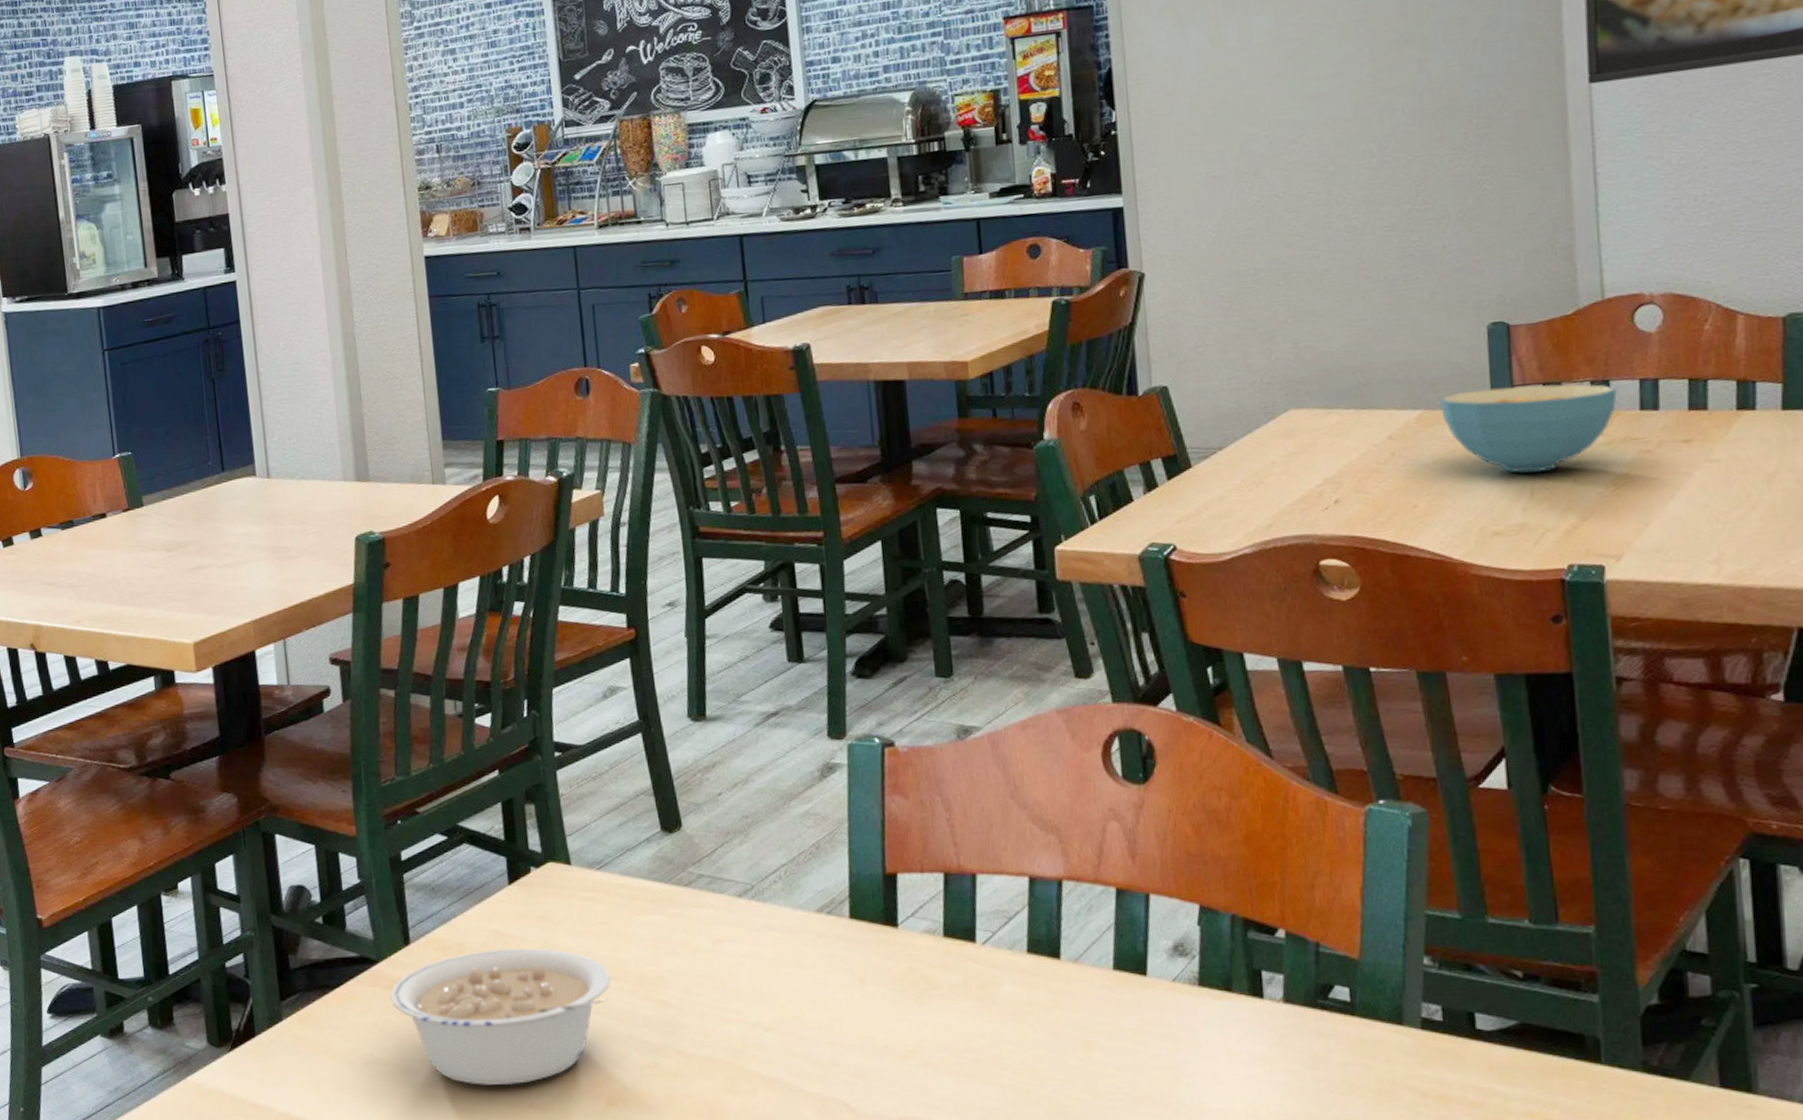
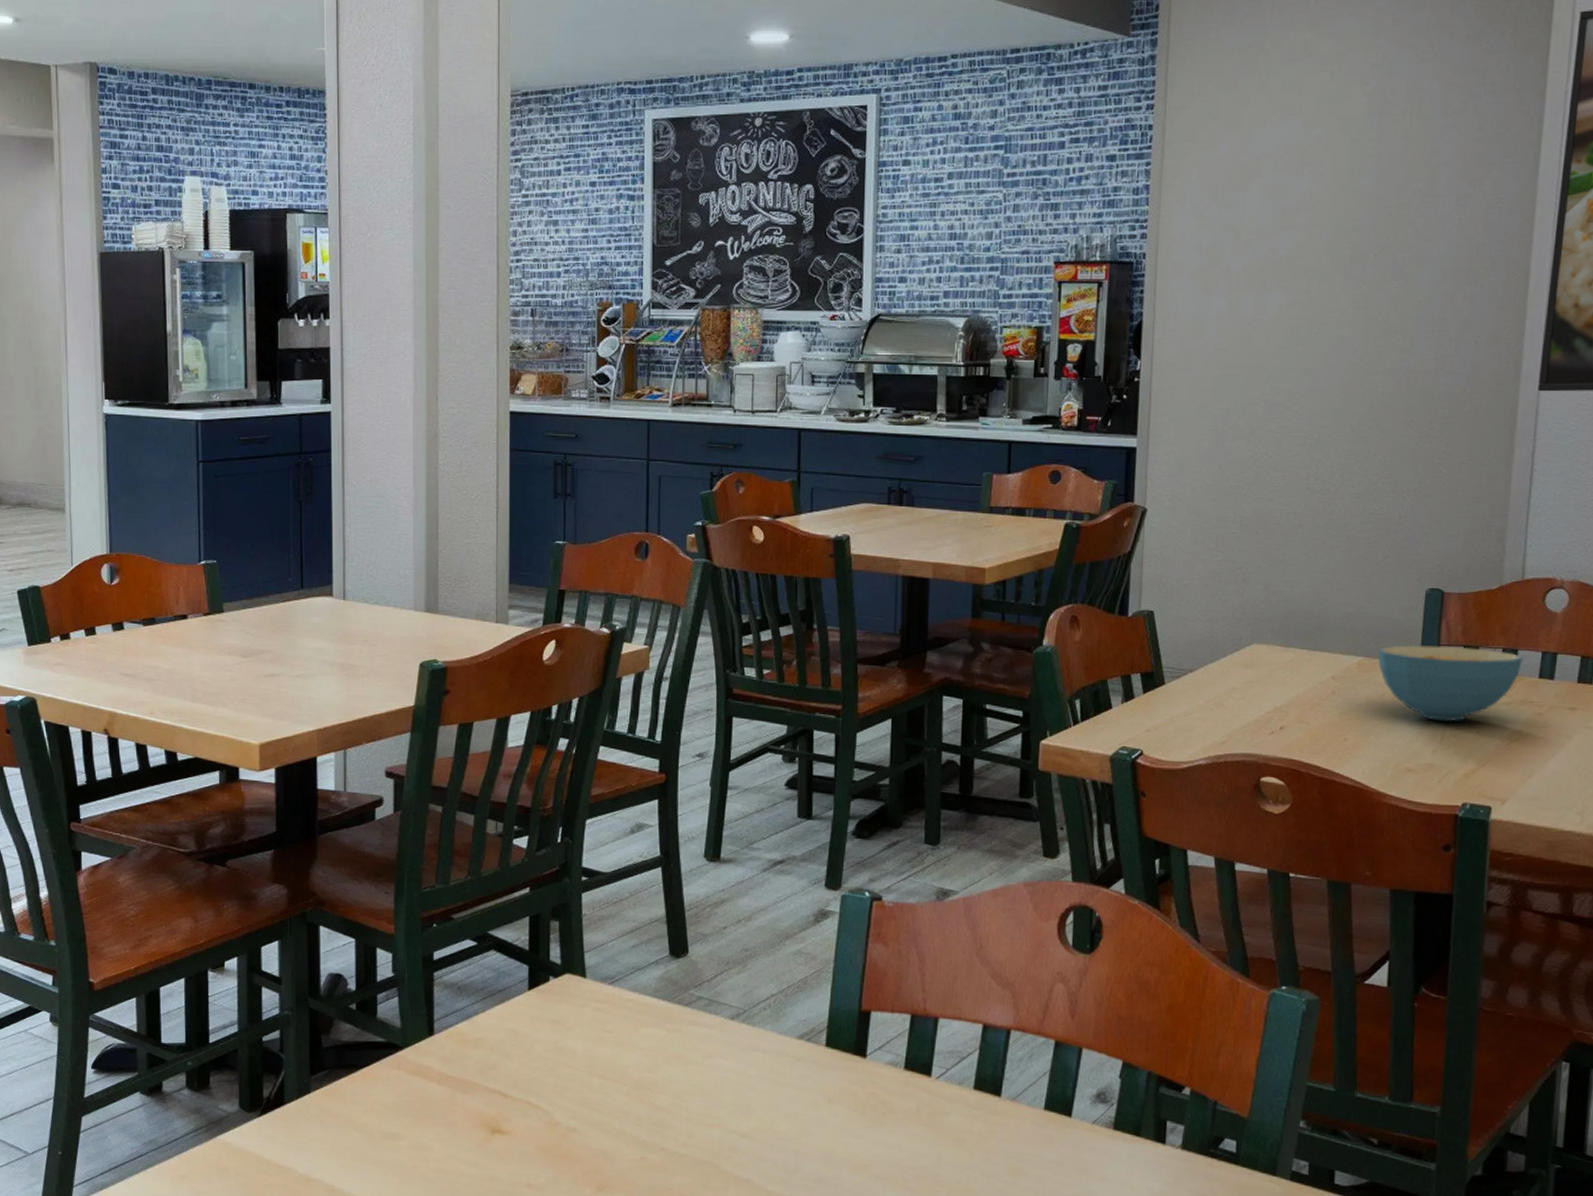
legume: present [390,947,611,1086] -> none [411,1045,611,1167]

